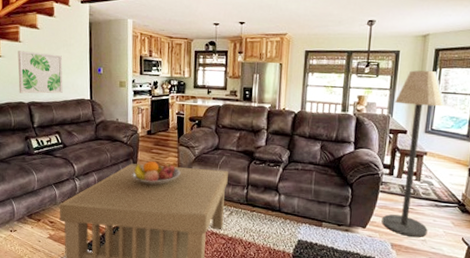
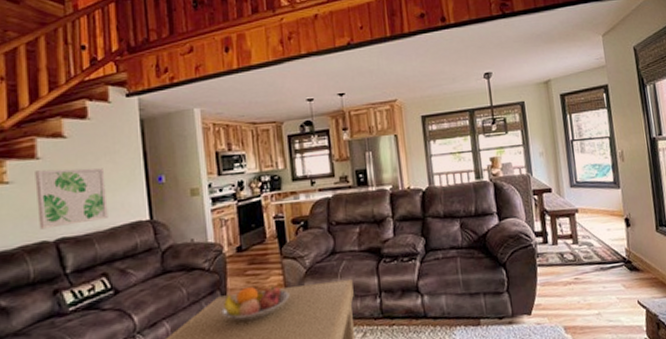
floor lamp: present [381,70,446,237] -> none [531,118,600,314]

